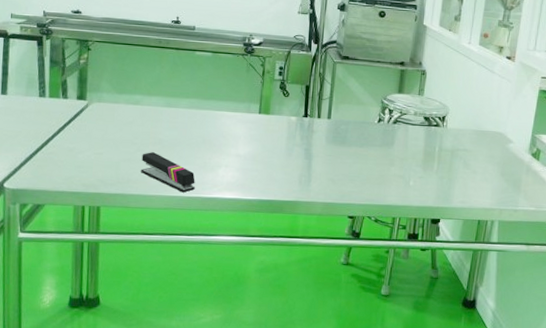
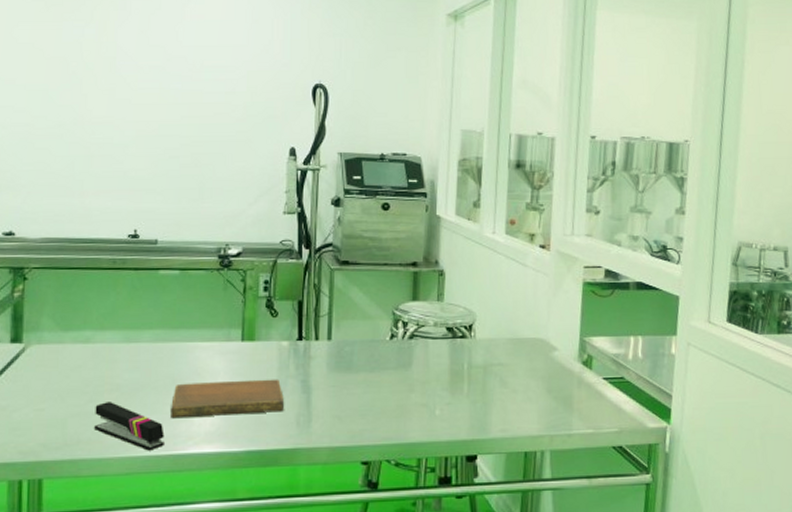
notebook: none [201,143,290,172] -> present [171,379,284,419]

